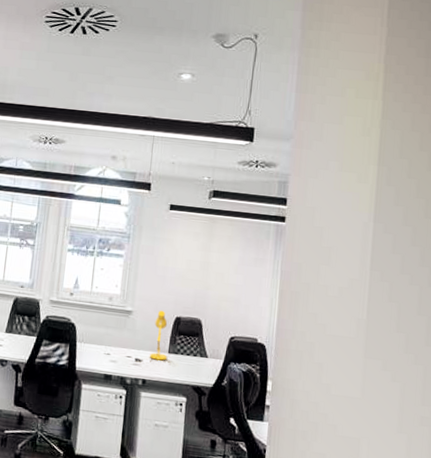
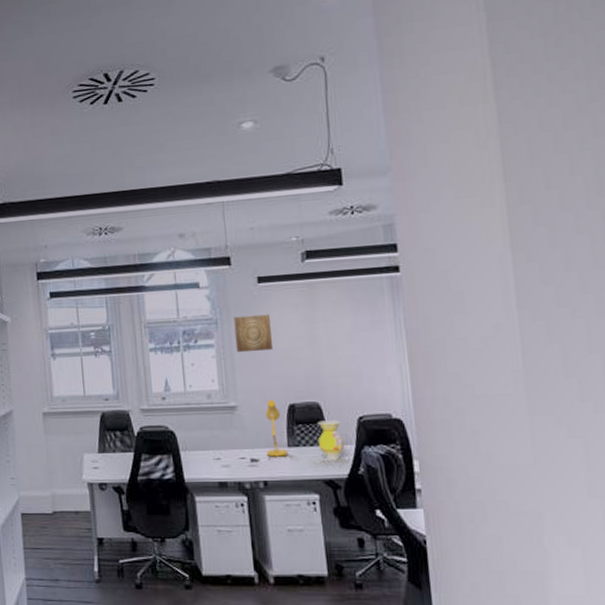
wall art: none [141,234,175,268] -> present [233,314,274,353]
vase: none [194,335,215,371] -> present [317,420,344,461]

